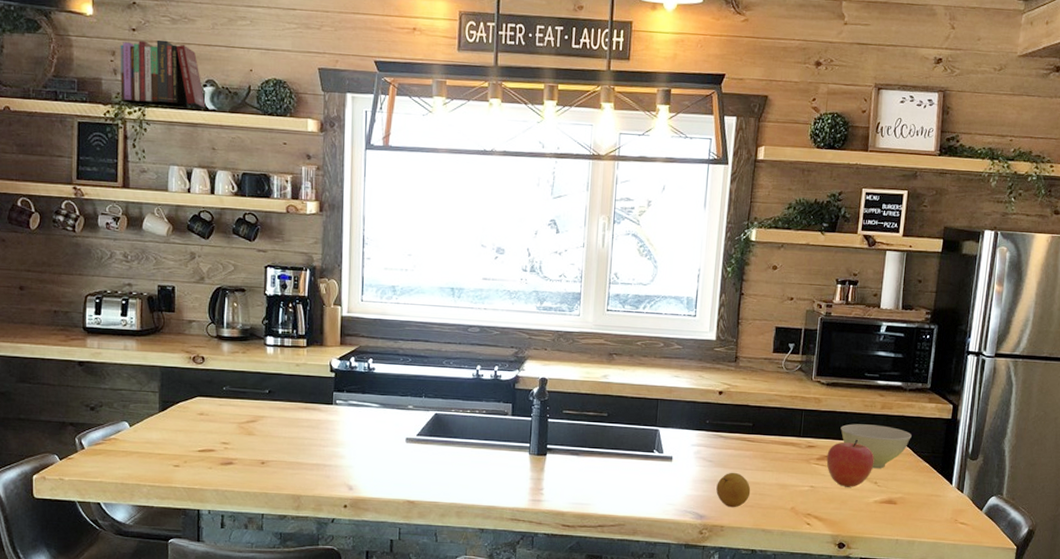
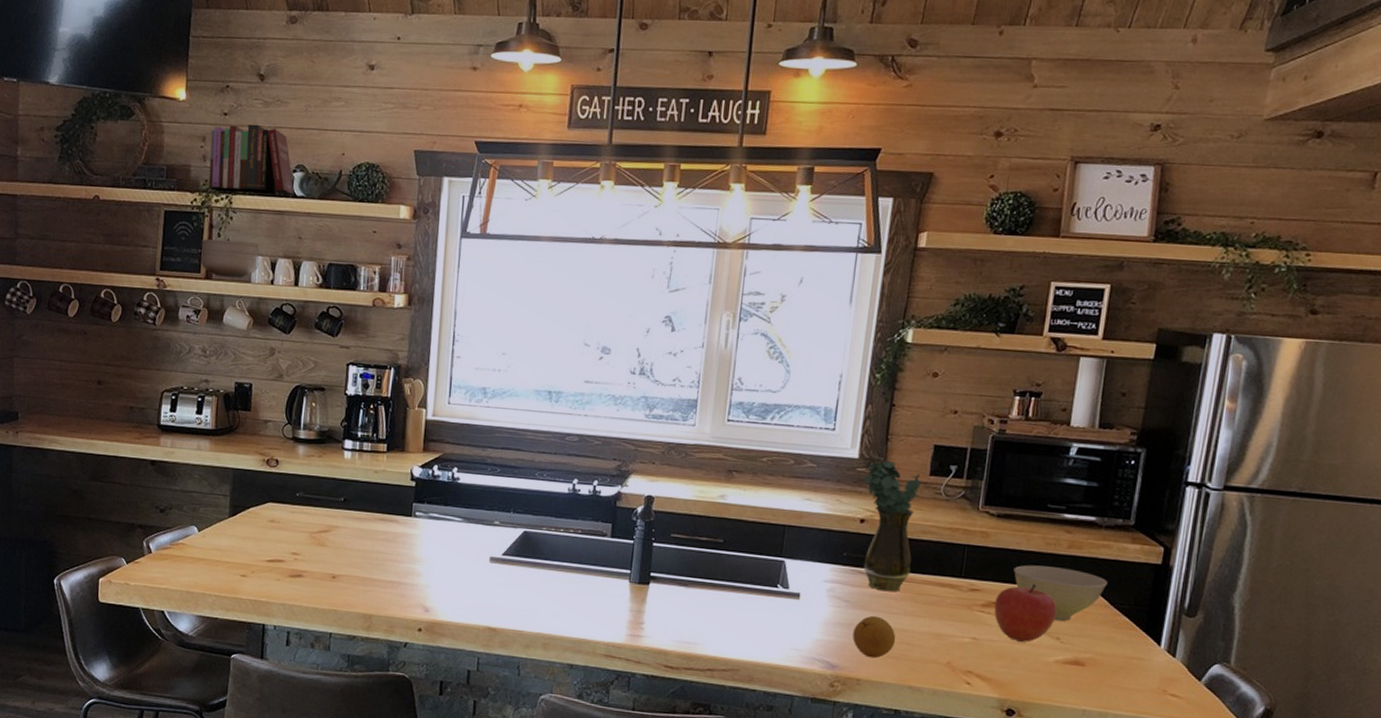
bowl: none [116,149,175,187] -> present [200,239,260,278]
vase: none [721,335,767,451] -> present [863,452,921,591]

